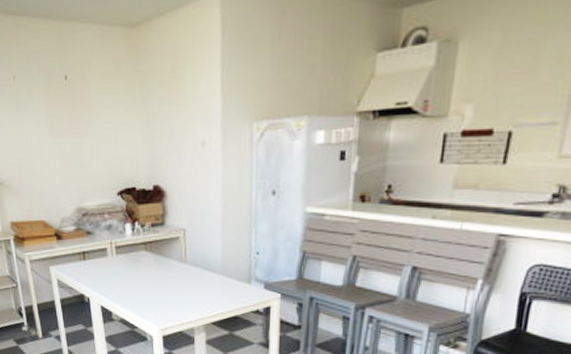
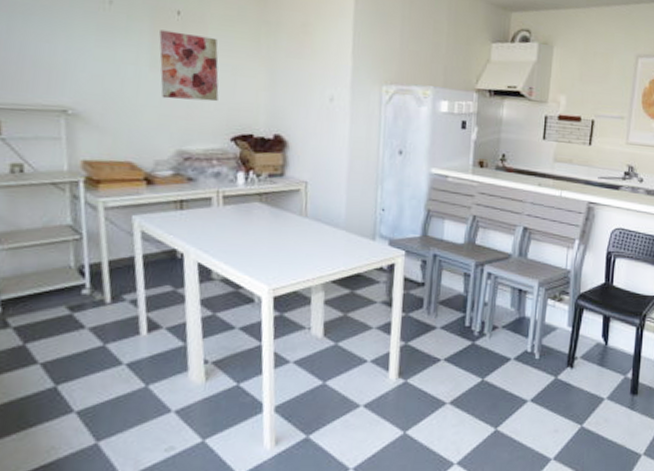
wall art: none [53,96,104,161] -> present [159,30,219,102]

